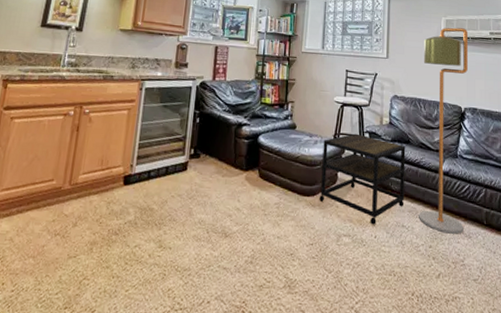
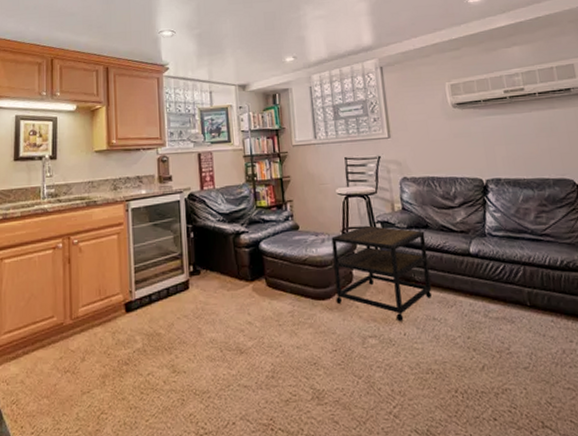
floor lamp: present [419,27,468,234] -> none [428,91,505,321]

